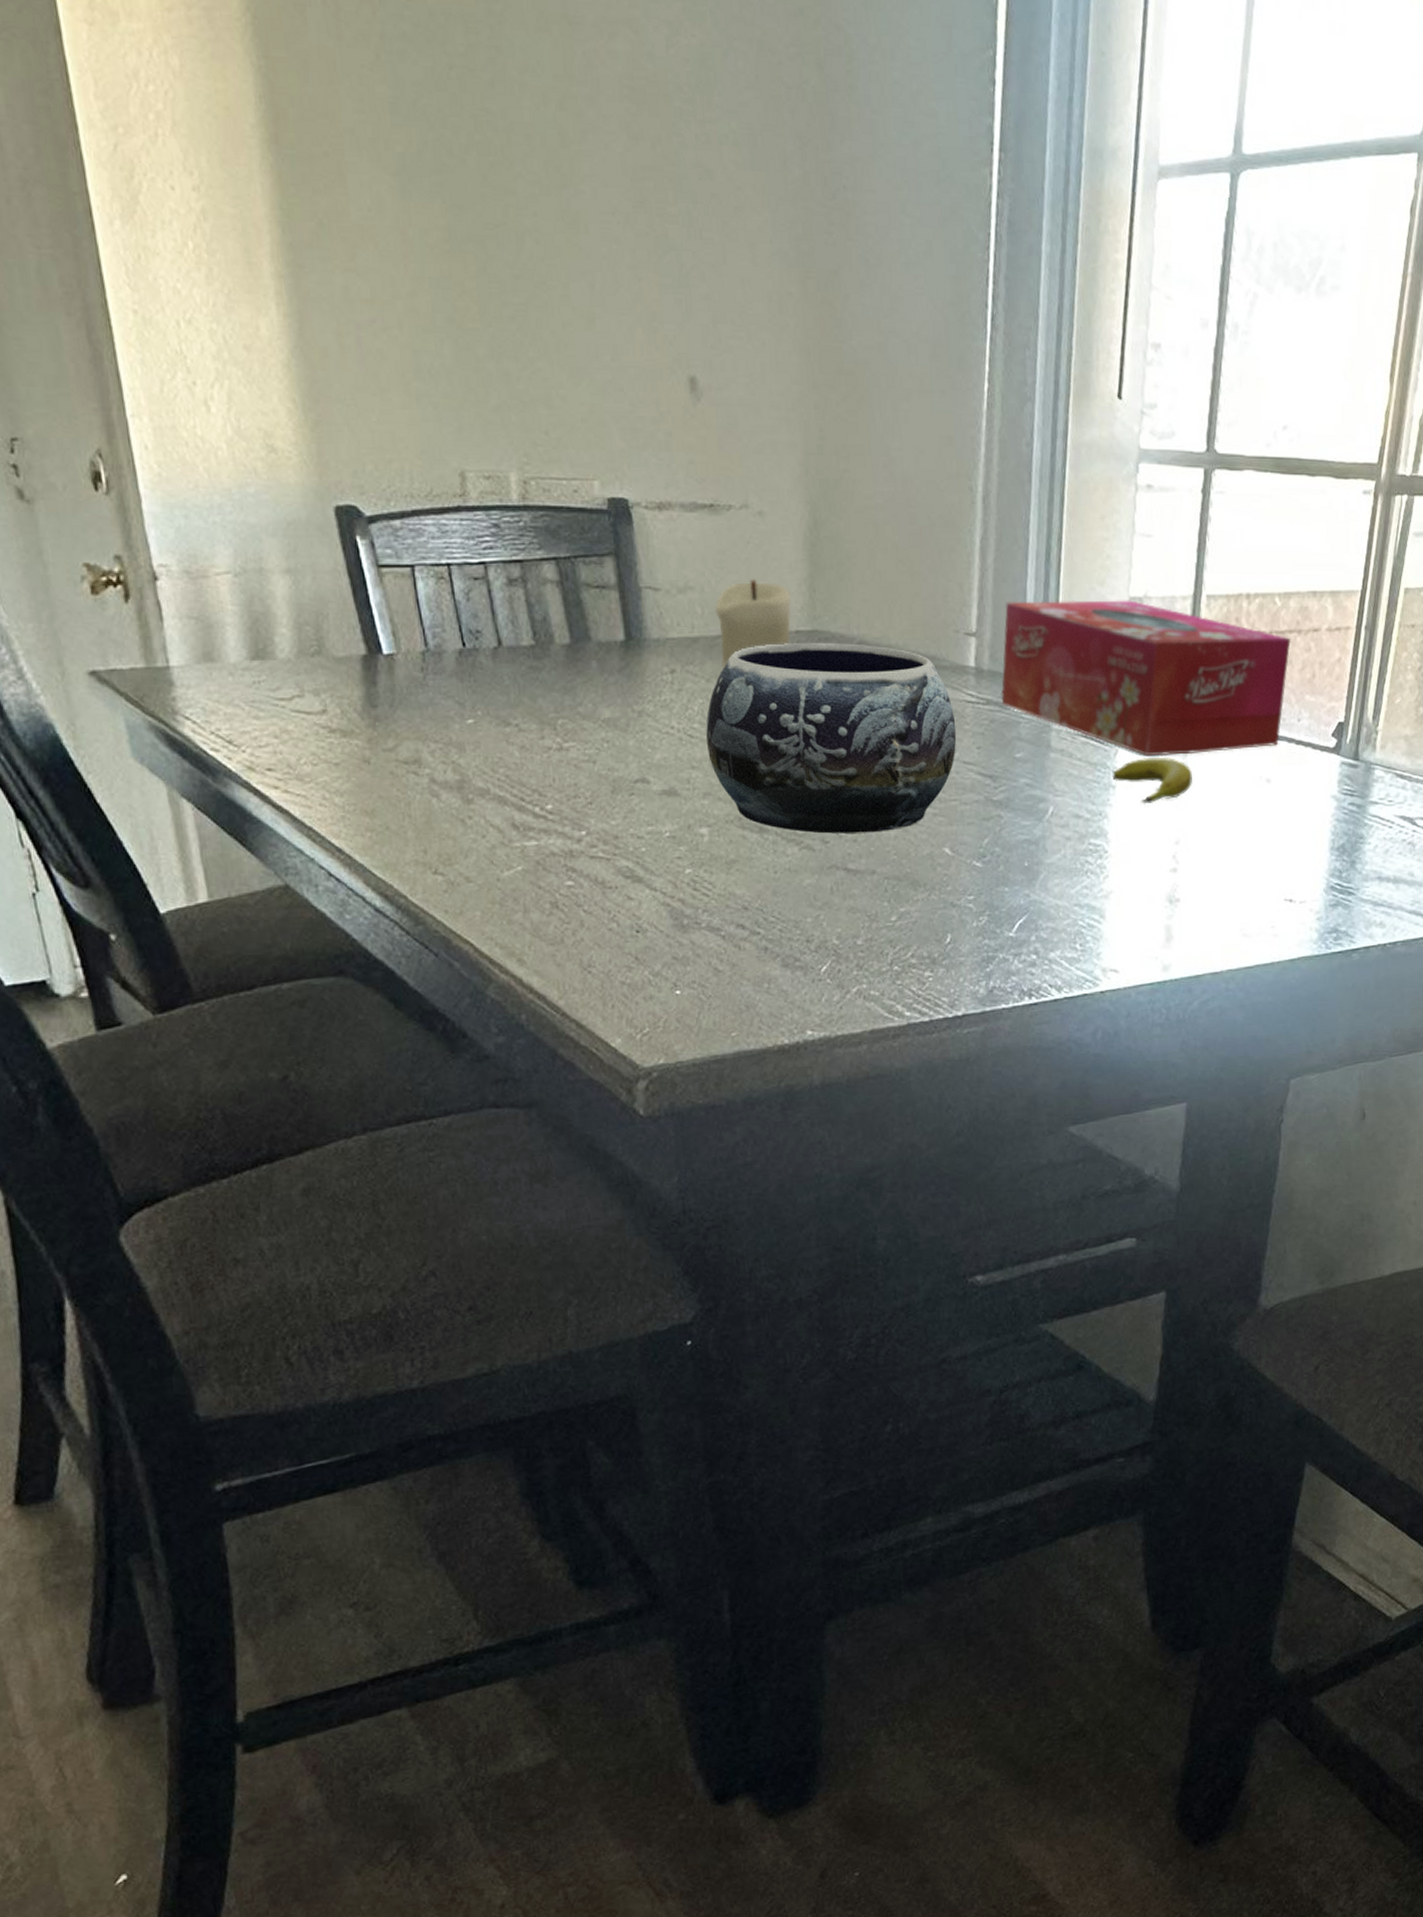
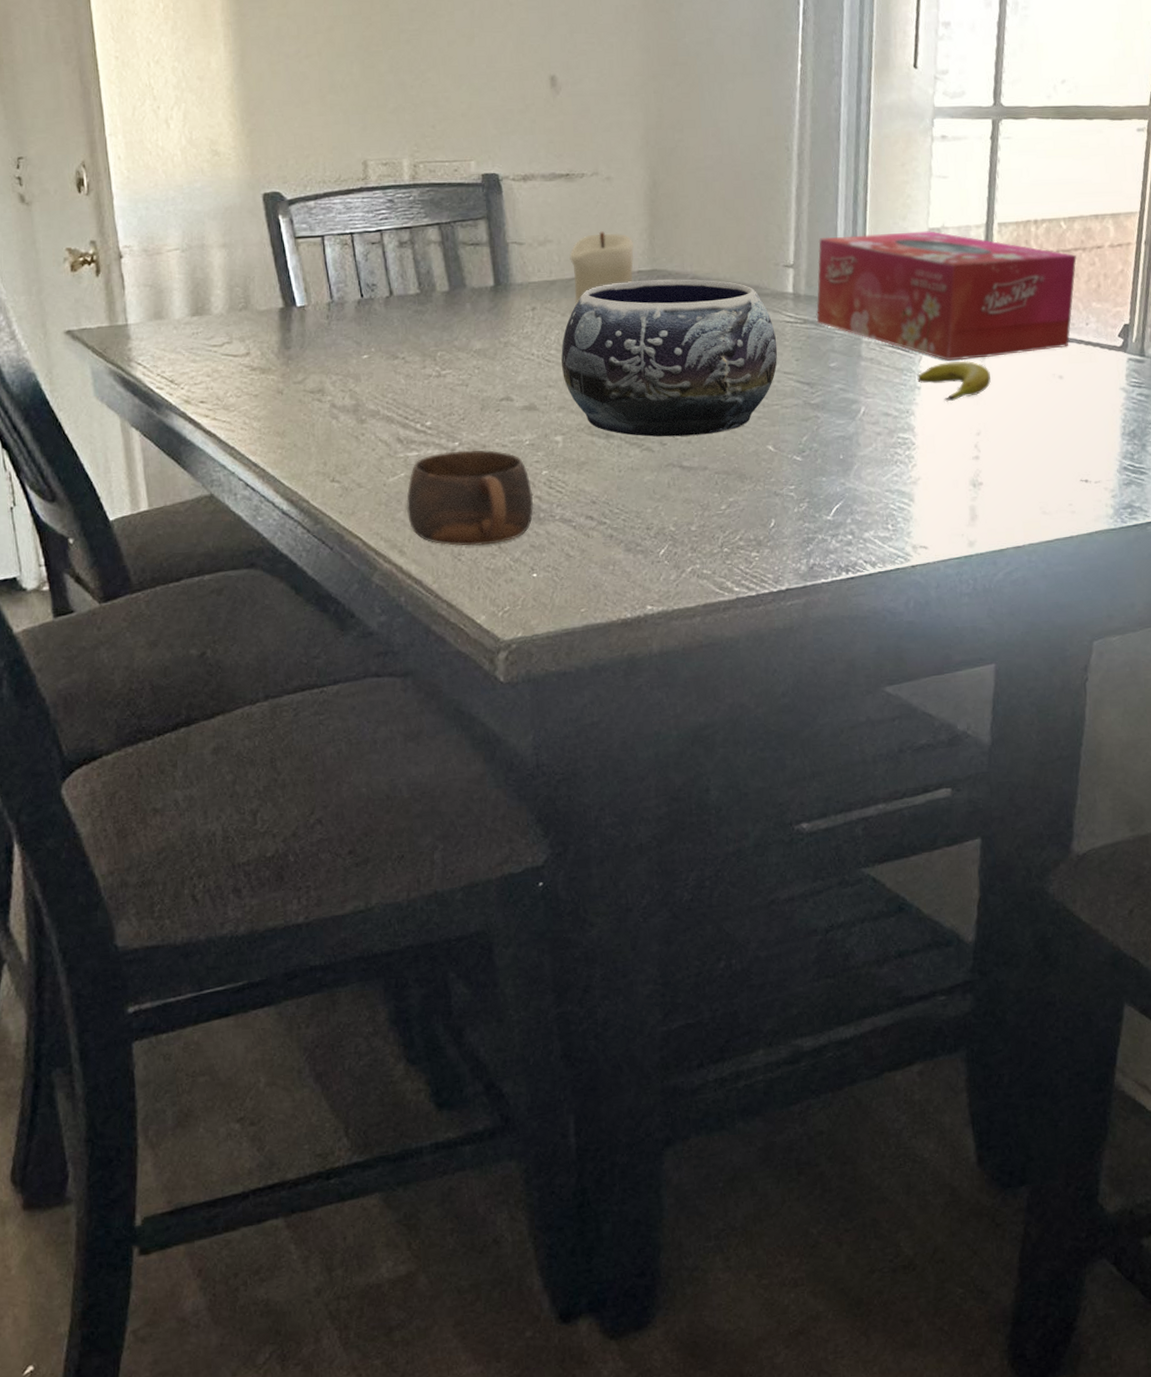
cup: none [524,841,676,956] -> present [406,450,534,546]

